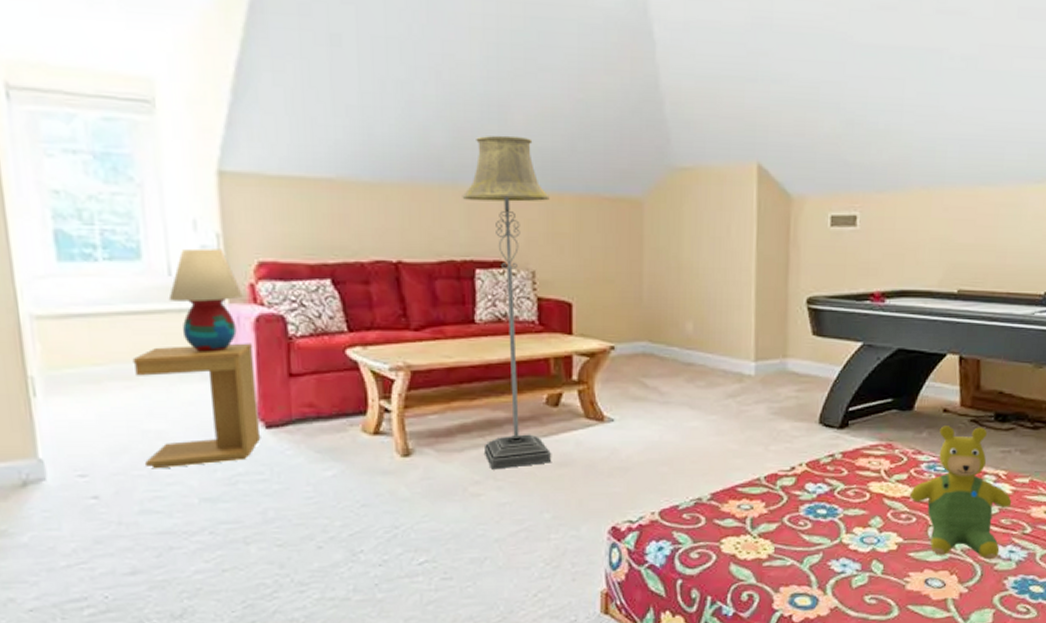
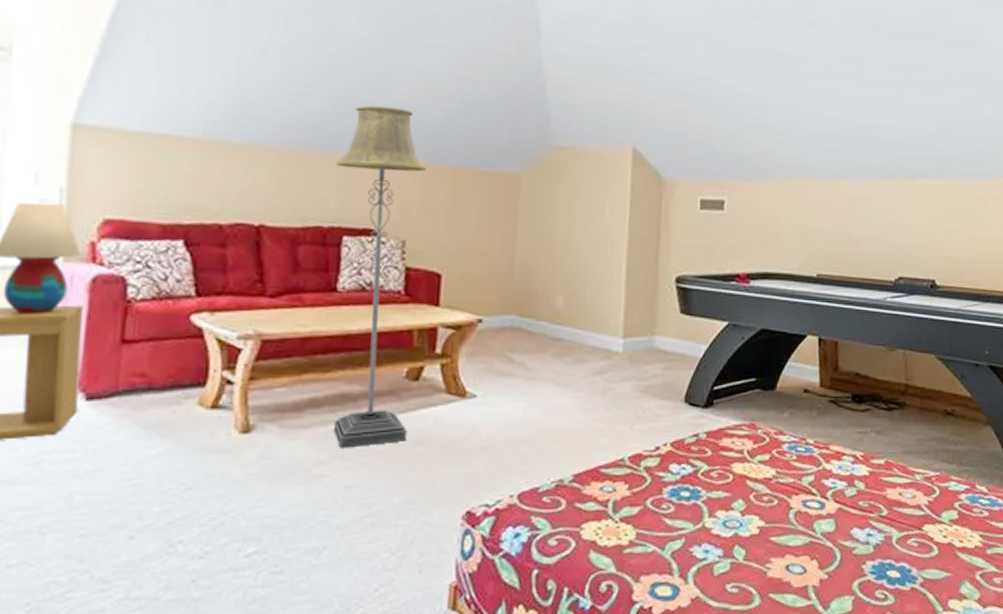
teddy bear: present [910,426,1012,560] -> none [772,406,869,544]

